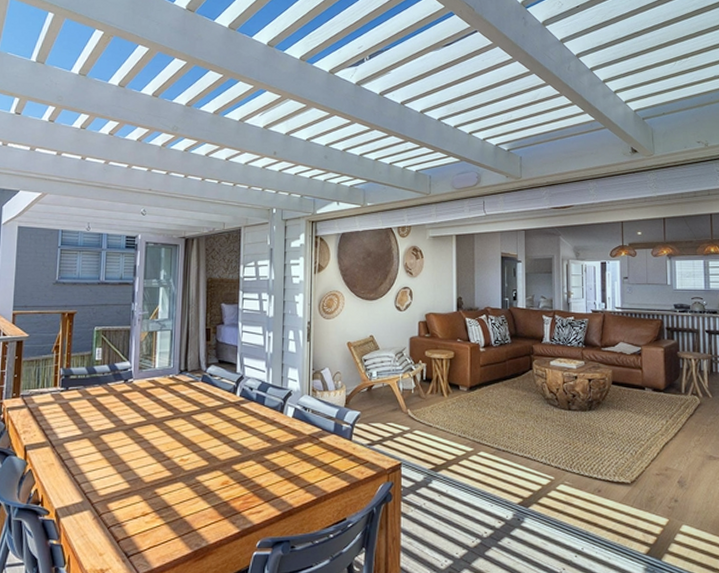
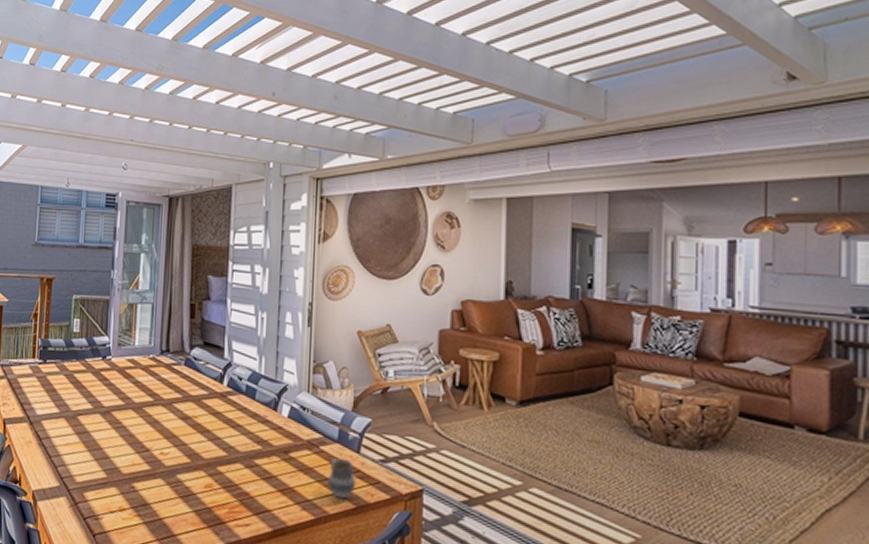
cup: none [326,446,350,479] -> present [327,457,357,499]

